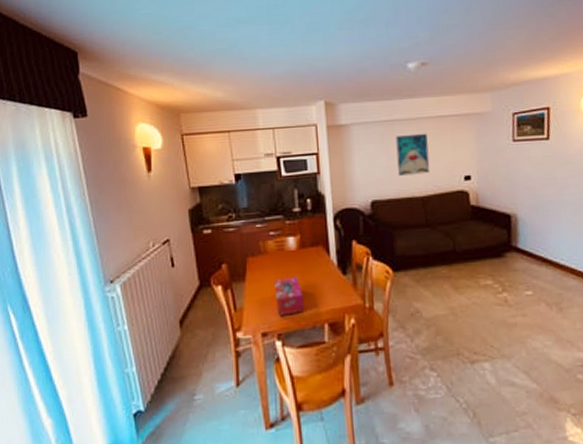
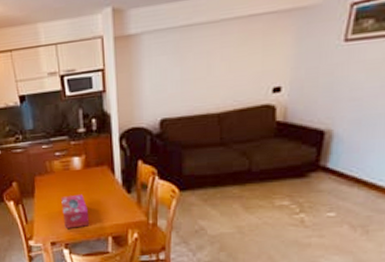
wall art: present [395,133,430,176] -> none [193,38,232,91]

